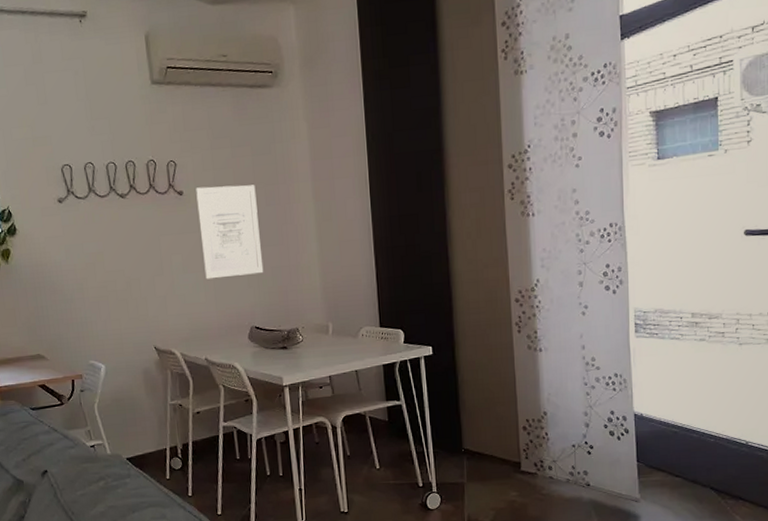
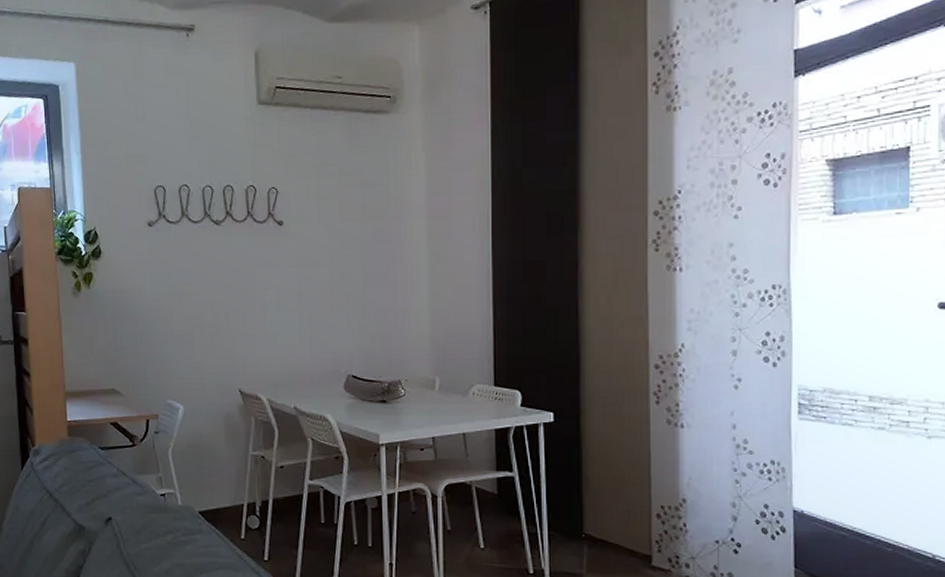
wall art: present [196,185,264,280] -> none [297,217,366,319]

